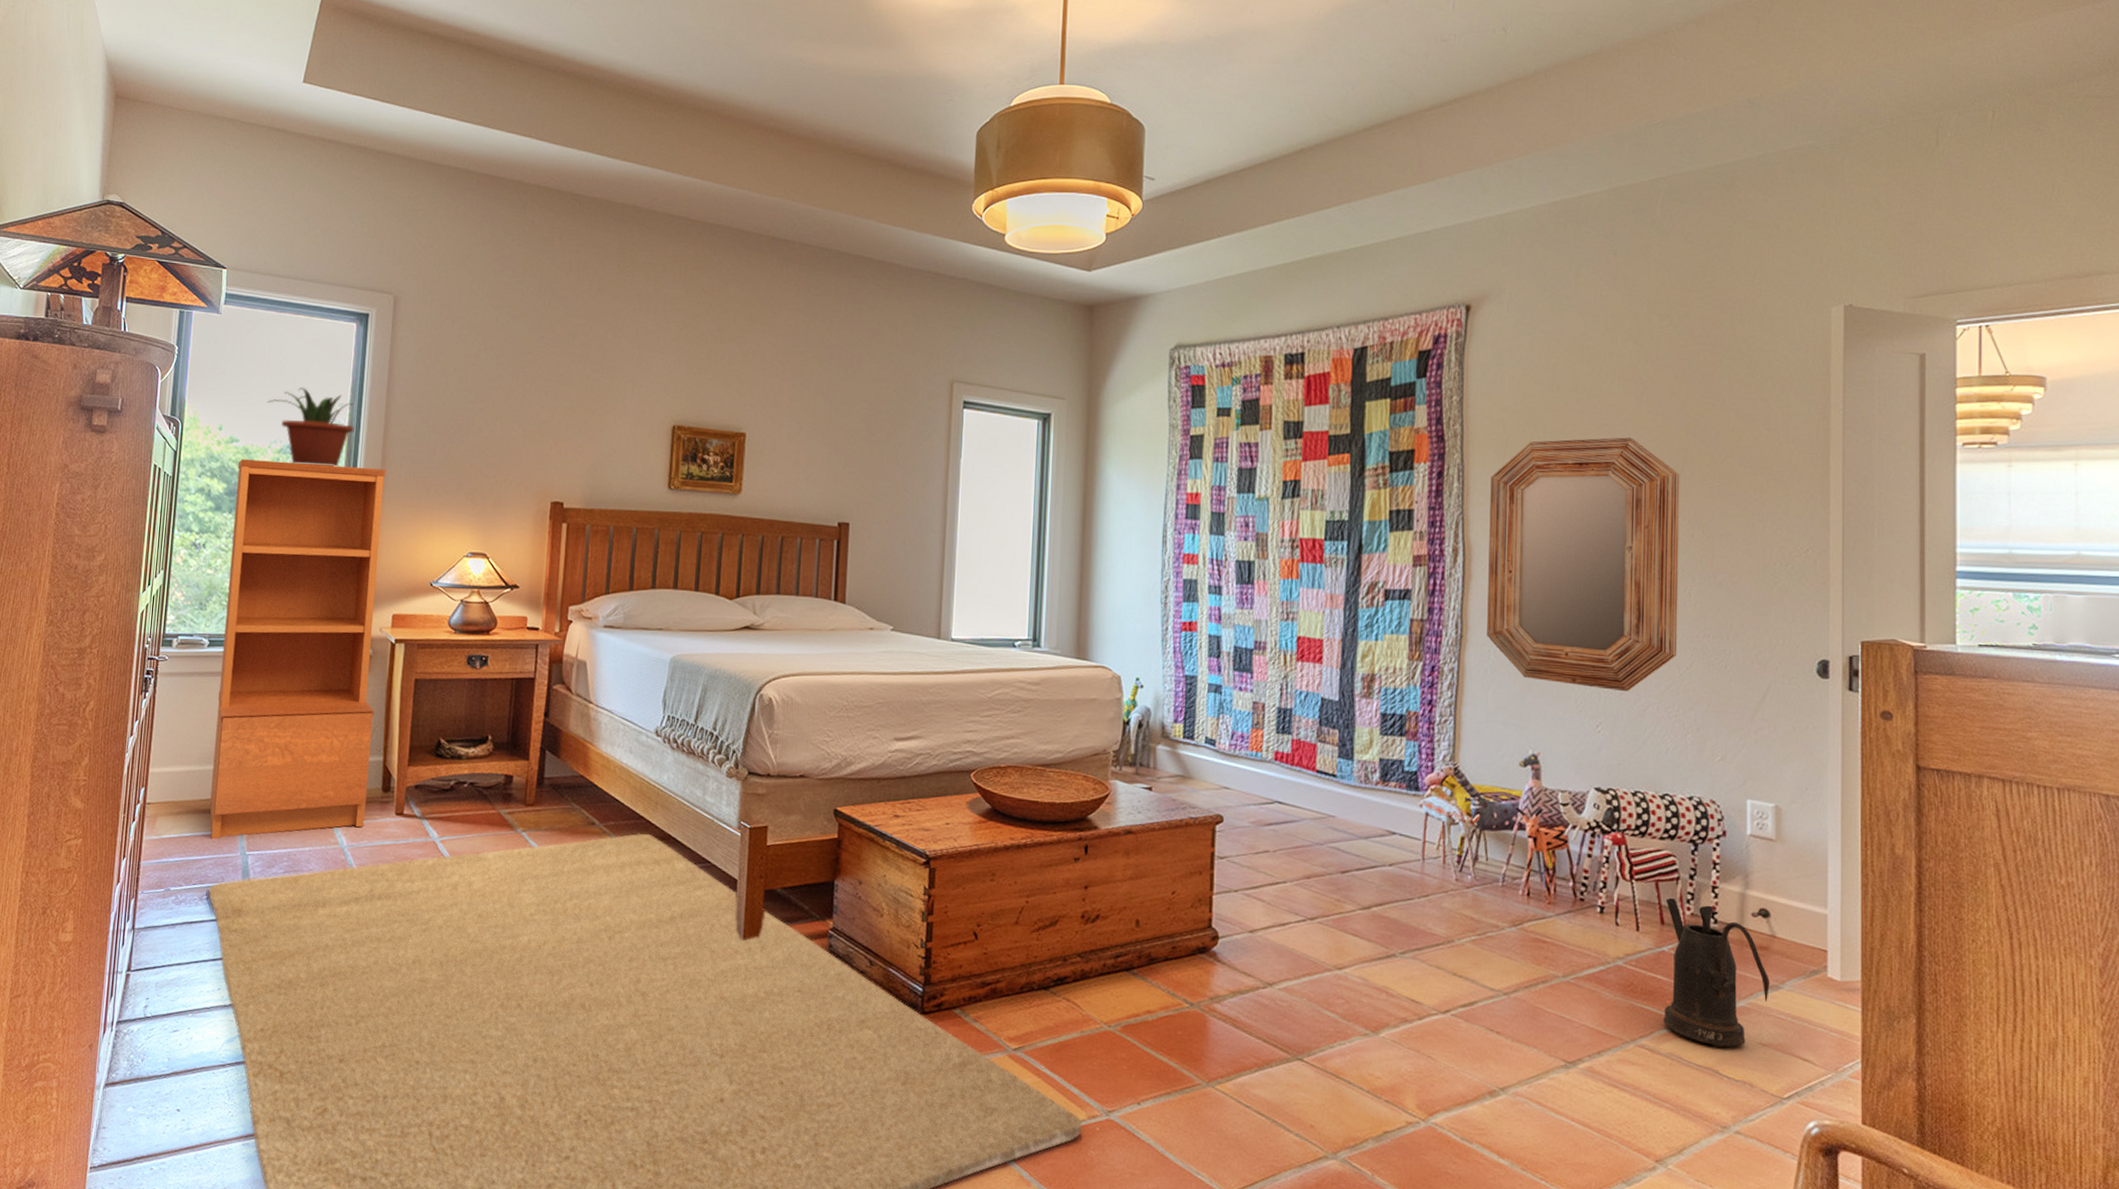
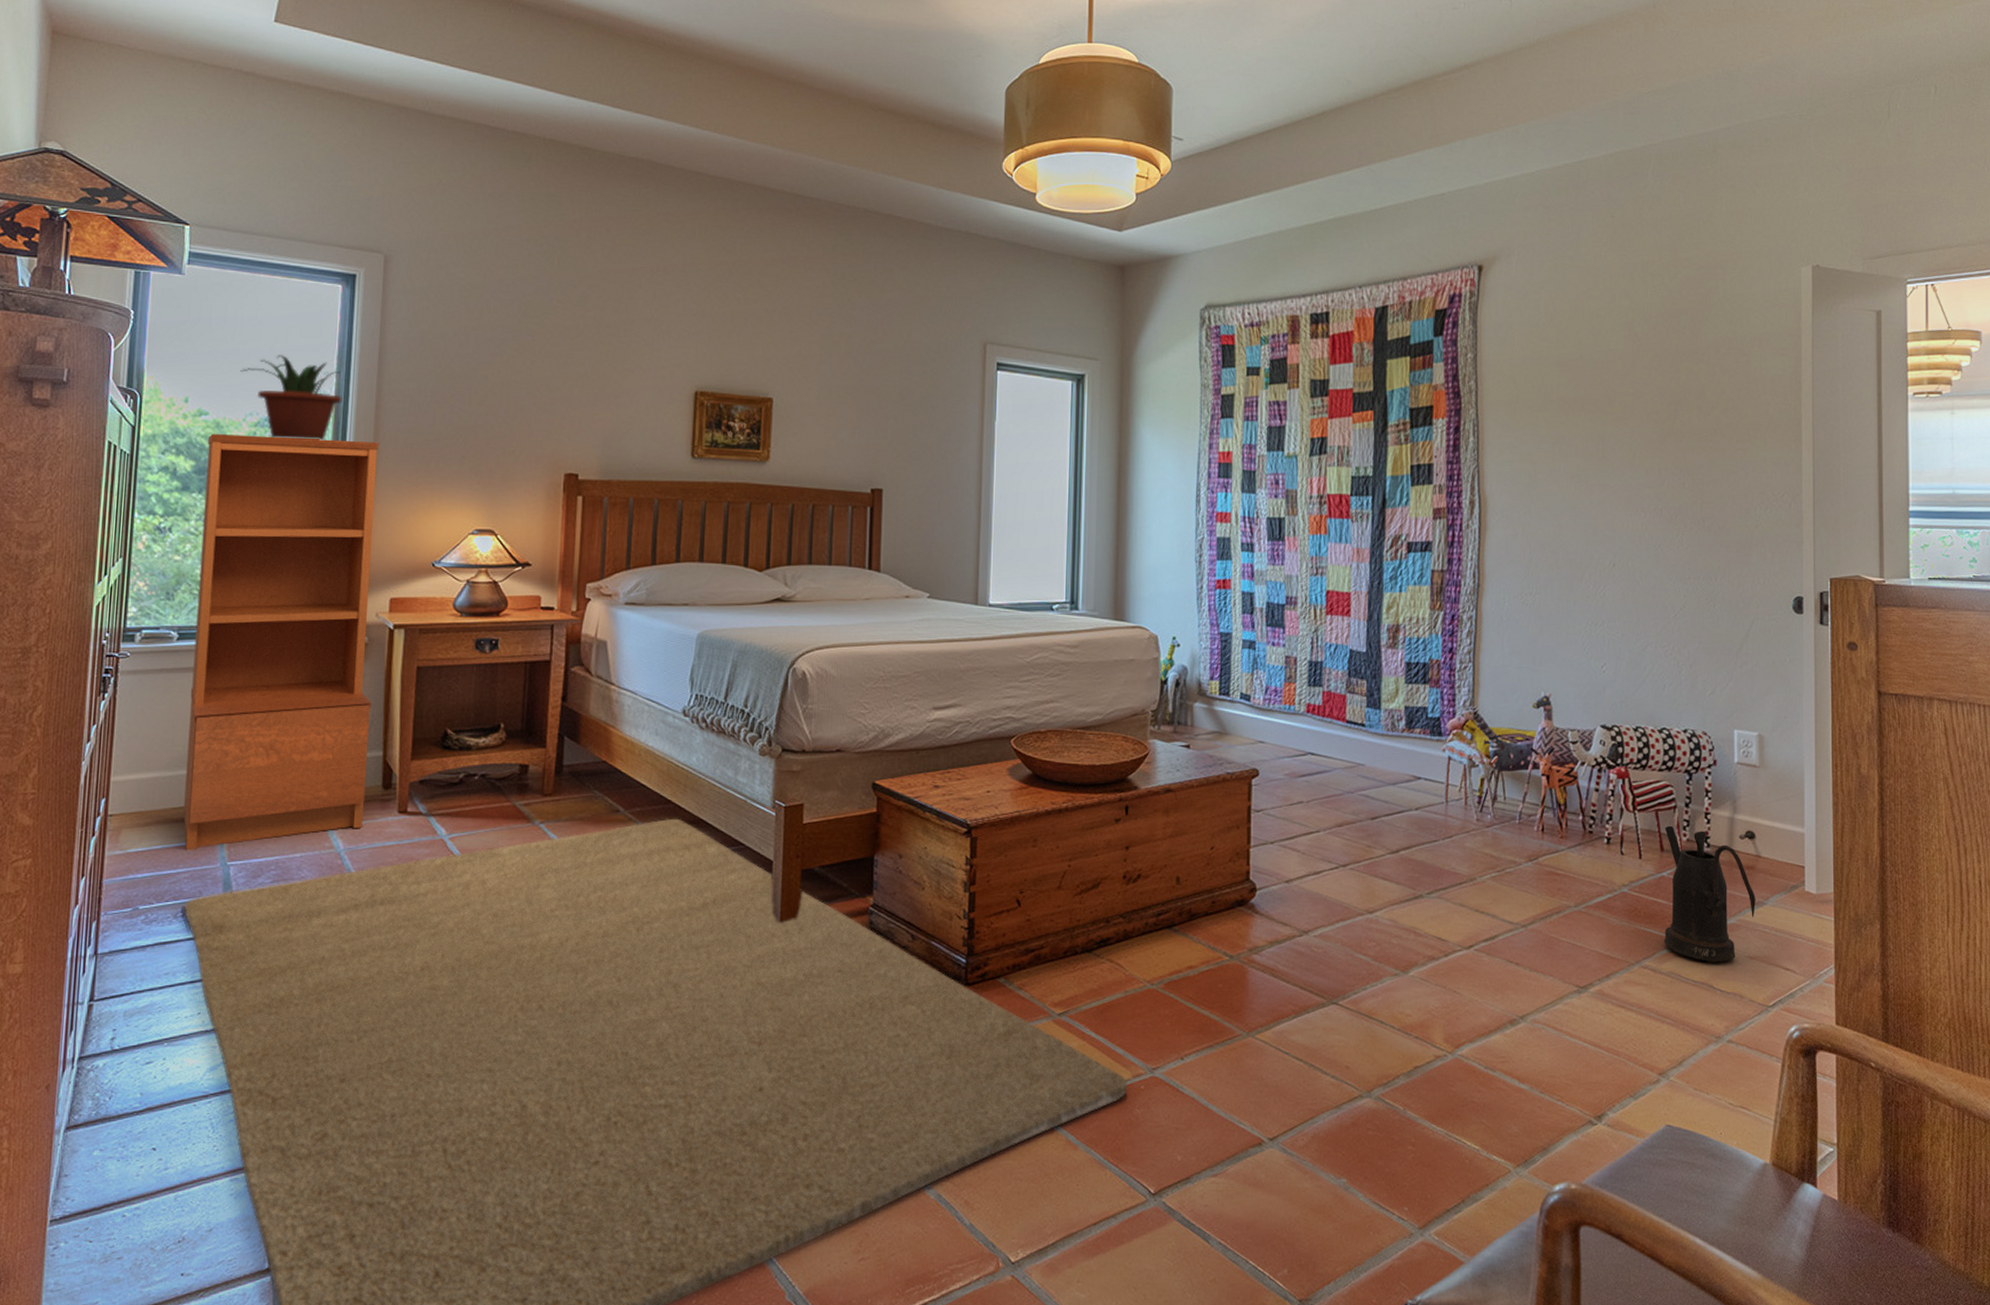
home mirror: present [1487,437,1680,692] -> none [1502,391,1672,633]

